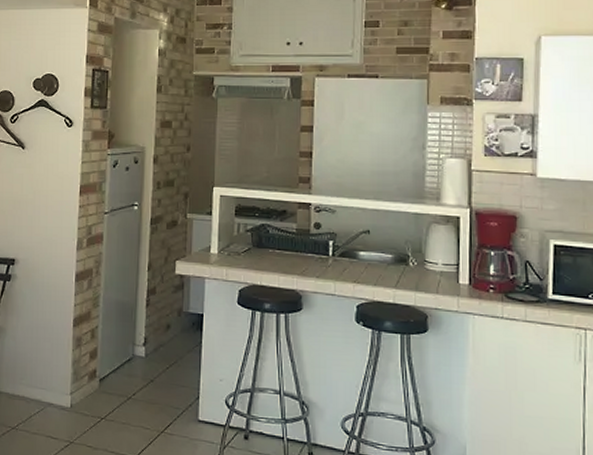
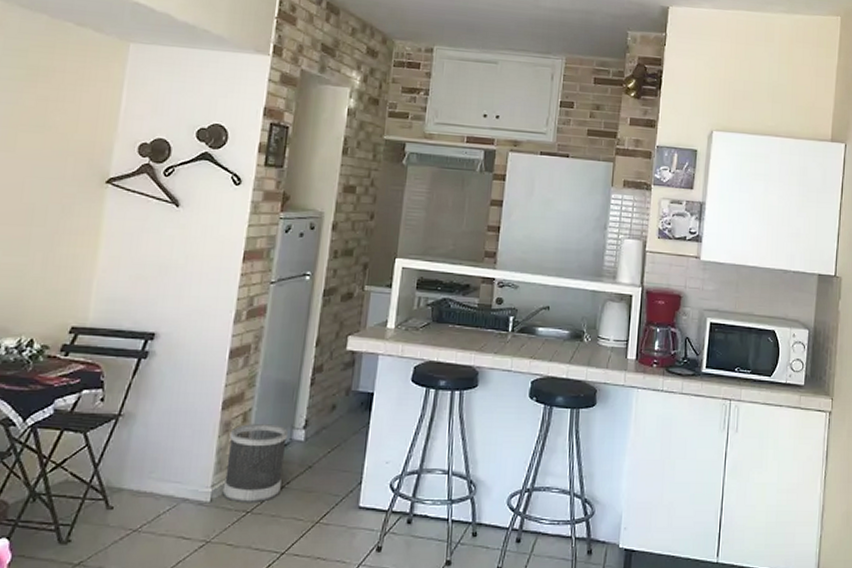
wastebasket: none [80,339,130,411] -> present [222,423,288,504]

